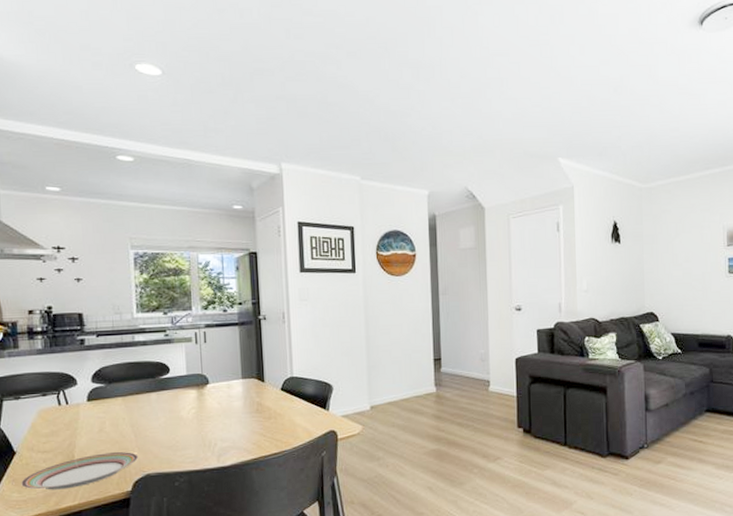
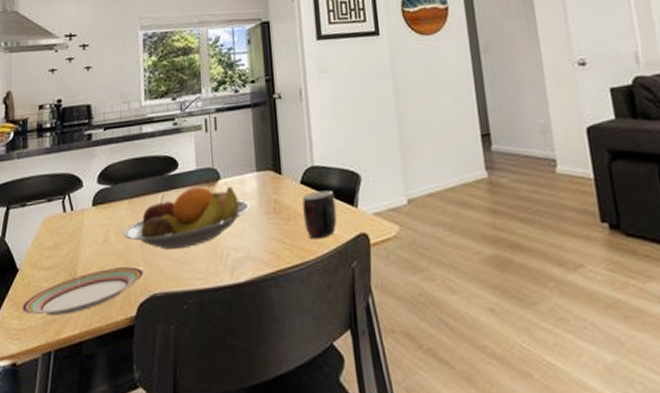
fruit bowl: none [118,389,237,439] -> present [123,186,252,250]
mug: none [282,396,311,434] -> present [302,190,337,240]

